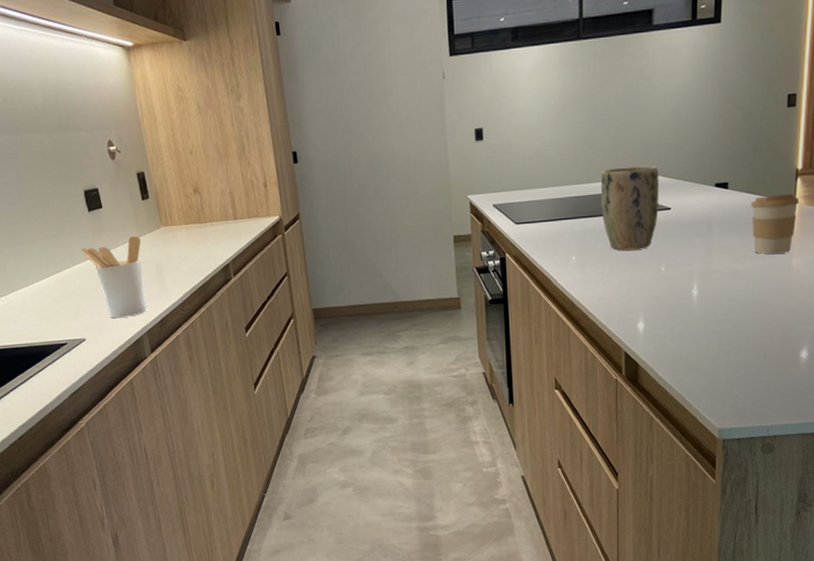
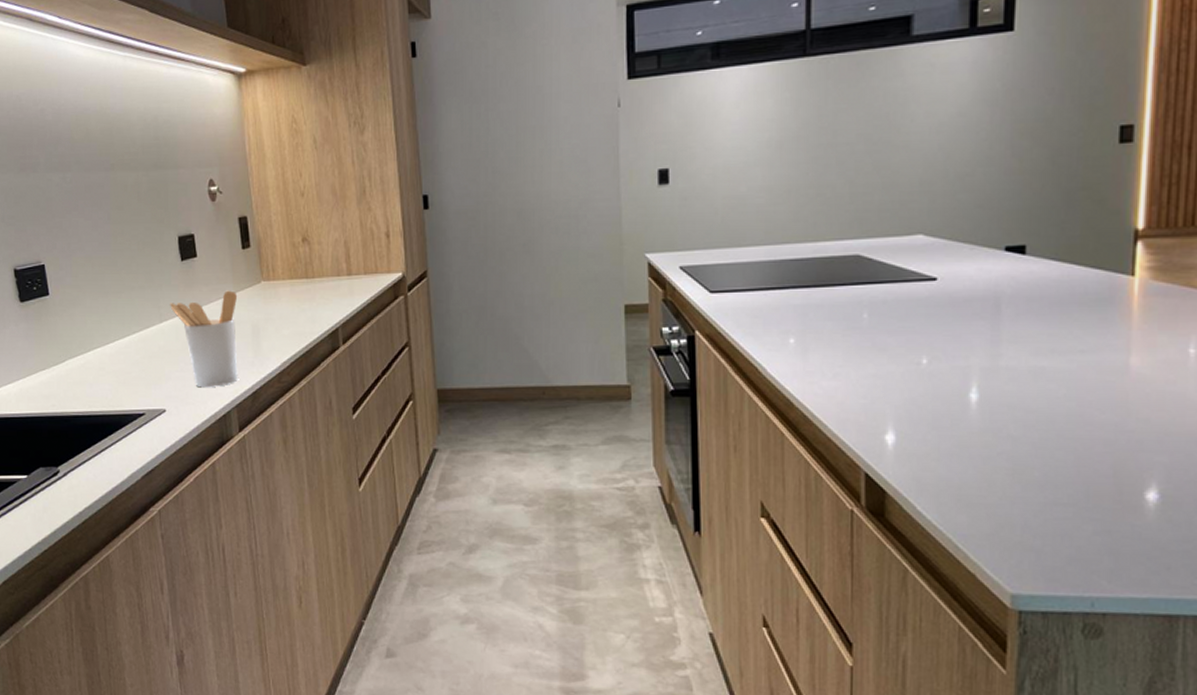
plant pot: present [600,165,659,250] -> none [832,220,919,333]
coffee cup: present [751,193,800,254] -> none [1062,262,1142,347]

